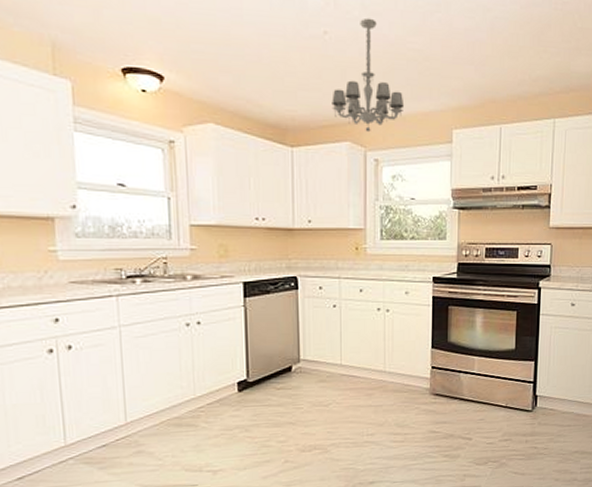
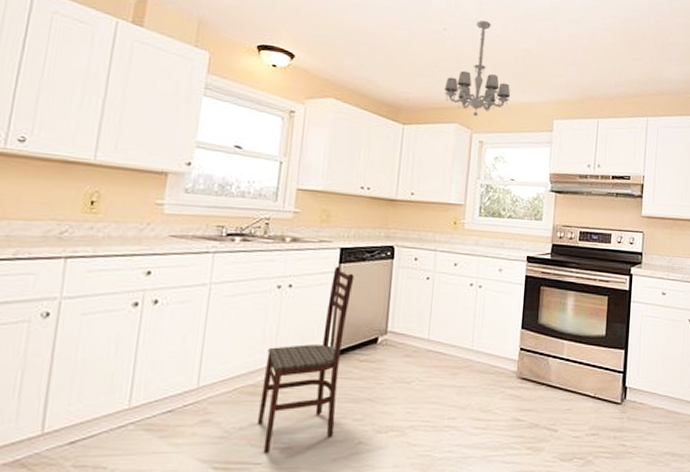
dining chair: none [187,301,261,476] -> present [258,266,354,453]

